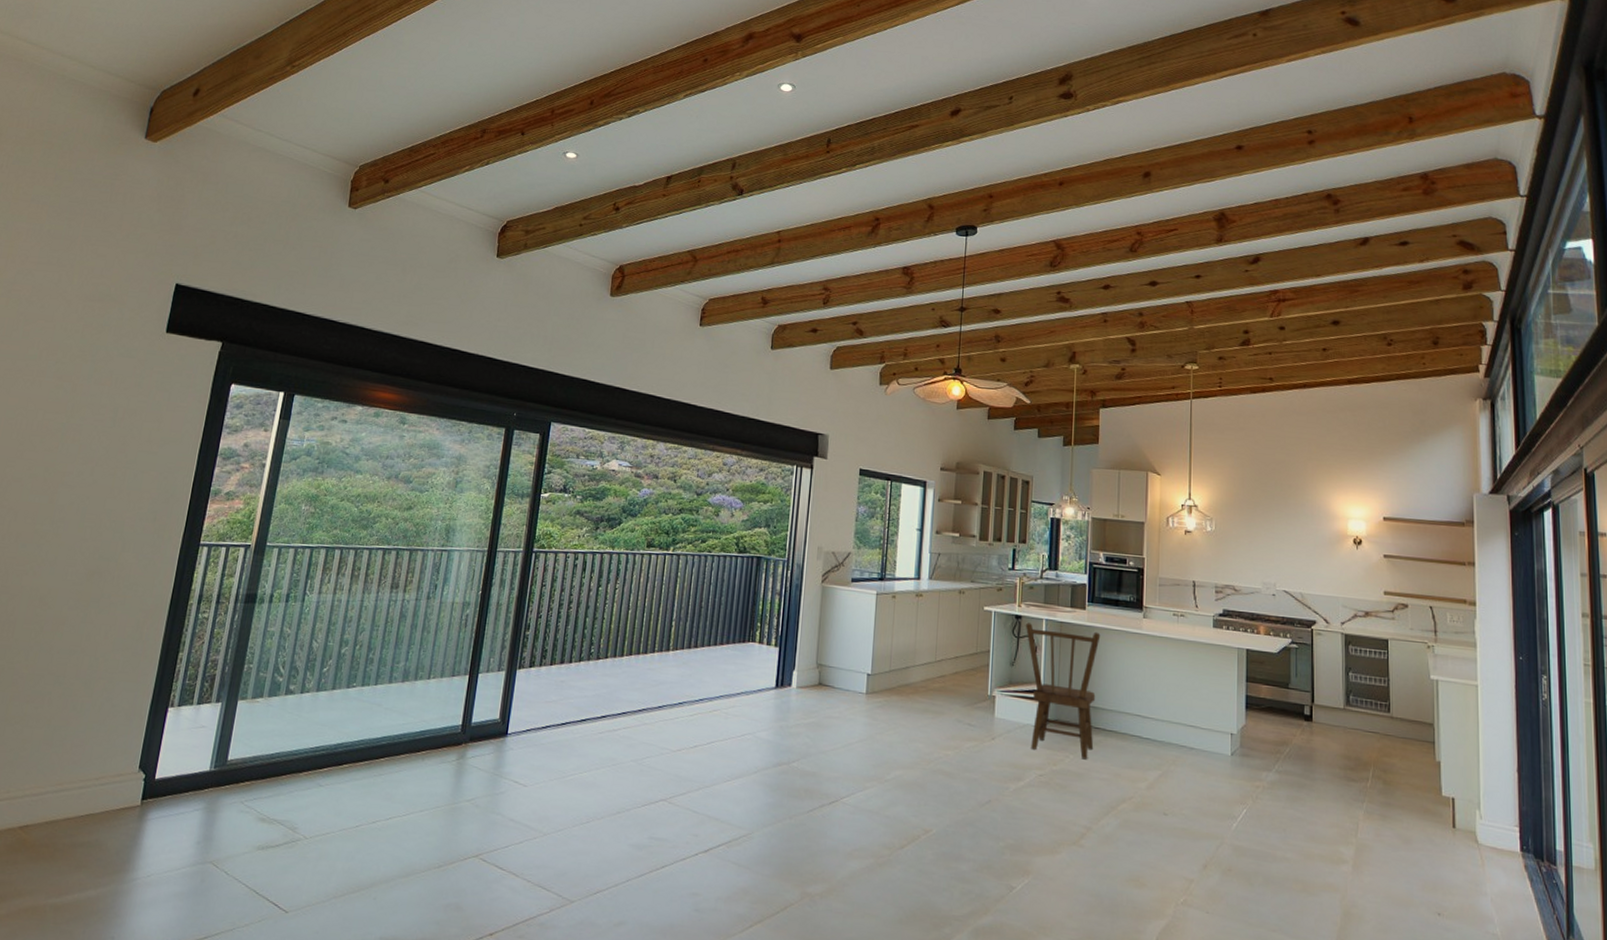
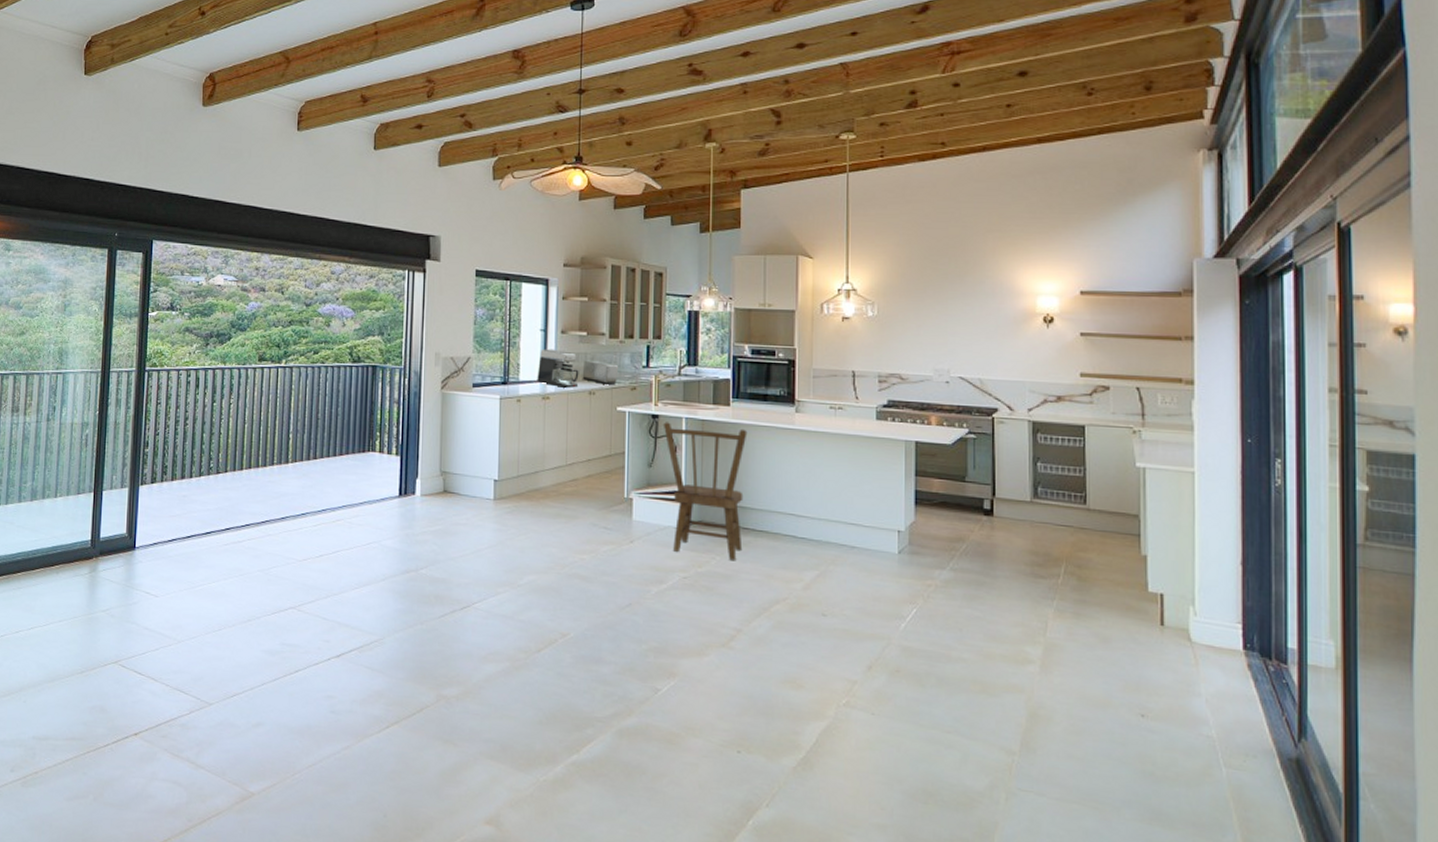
coffee maker: none [911,547,951,587] -> present [537,348,579,389]
toaster: none [953,560,987,585] -> present [582,360,619,385]

